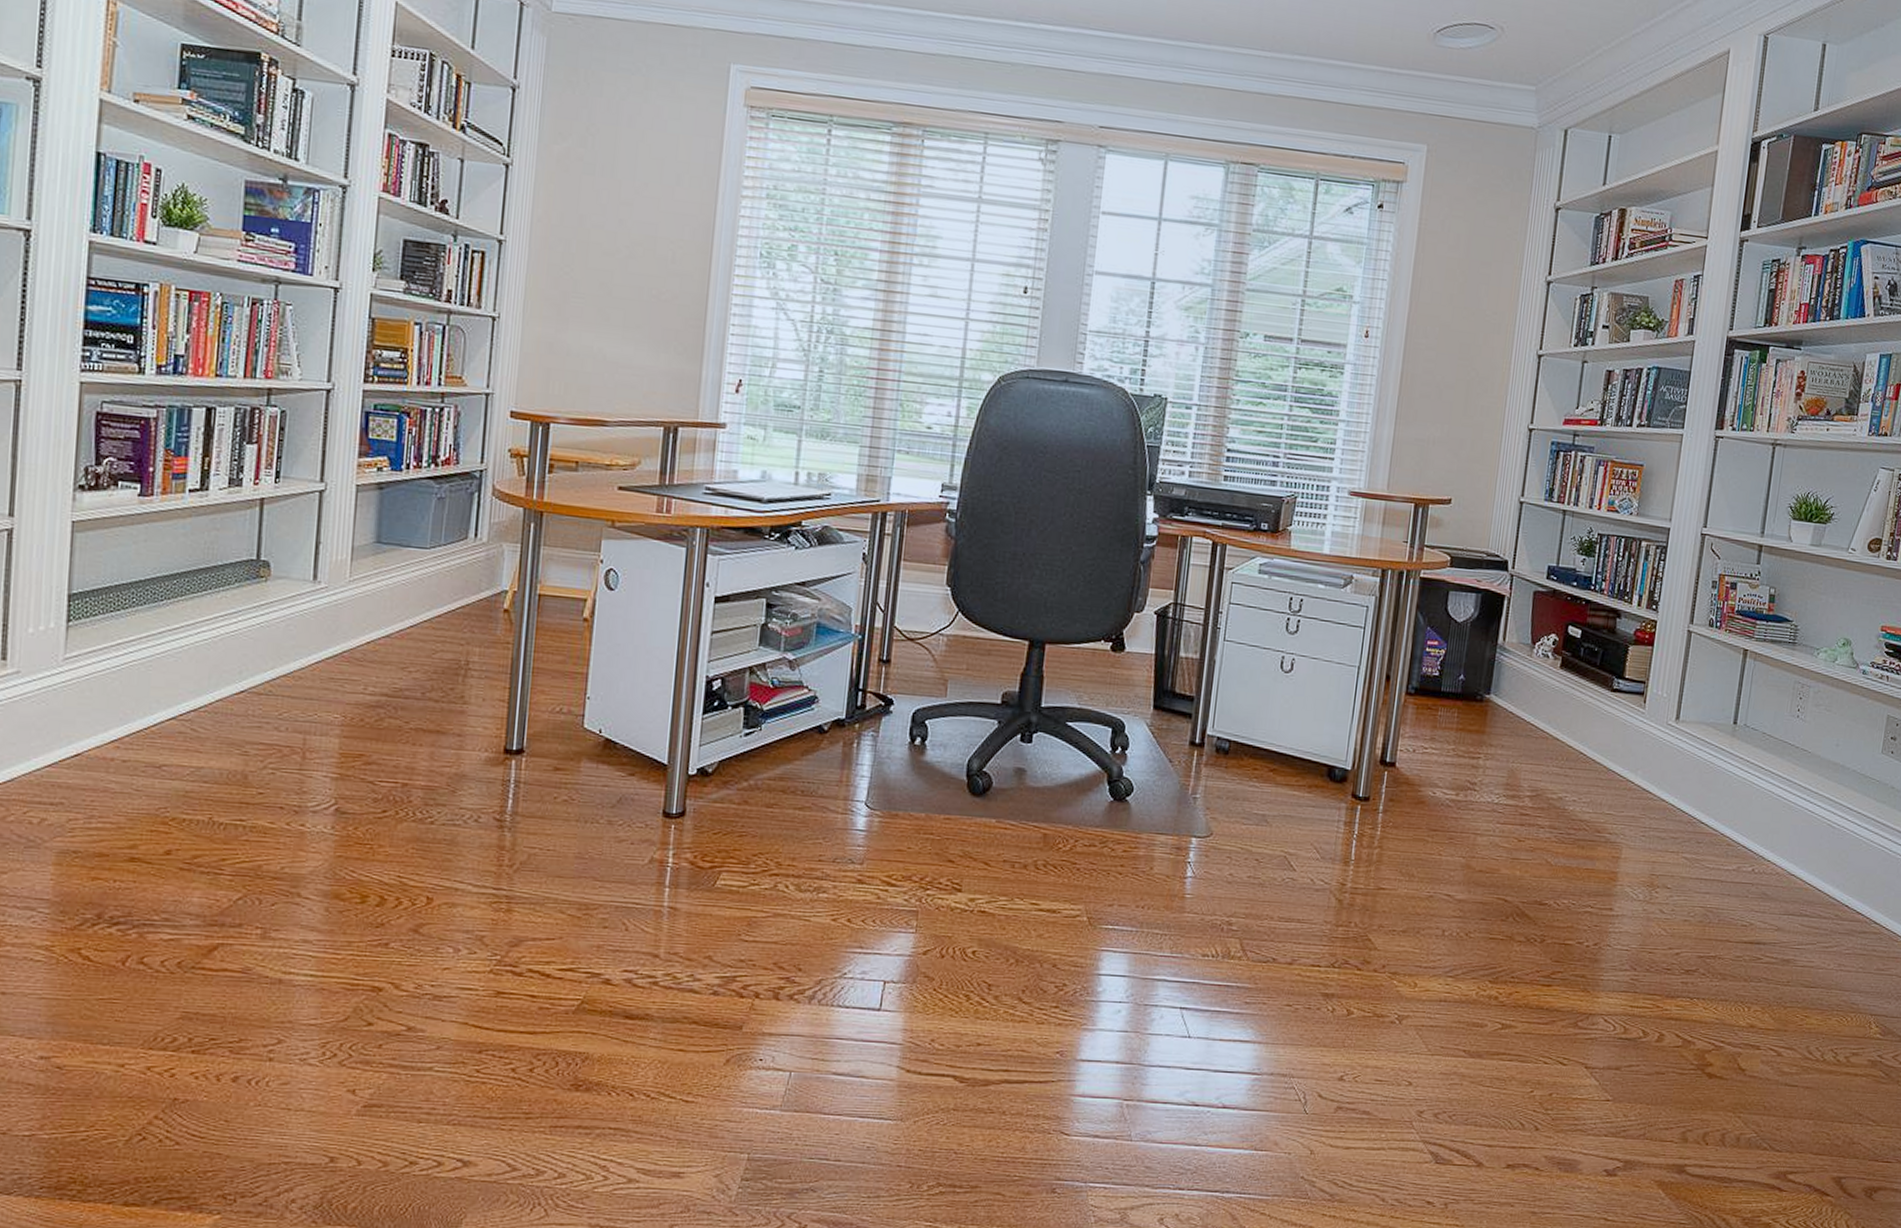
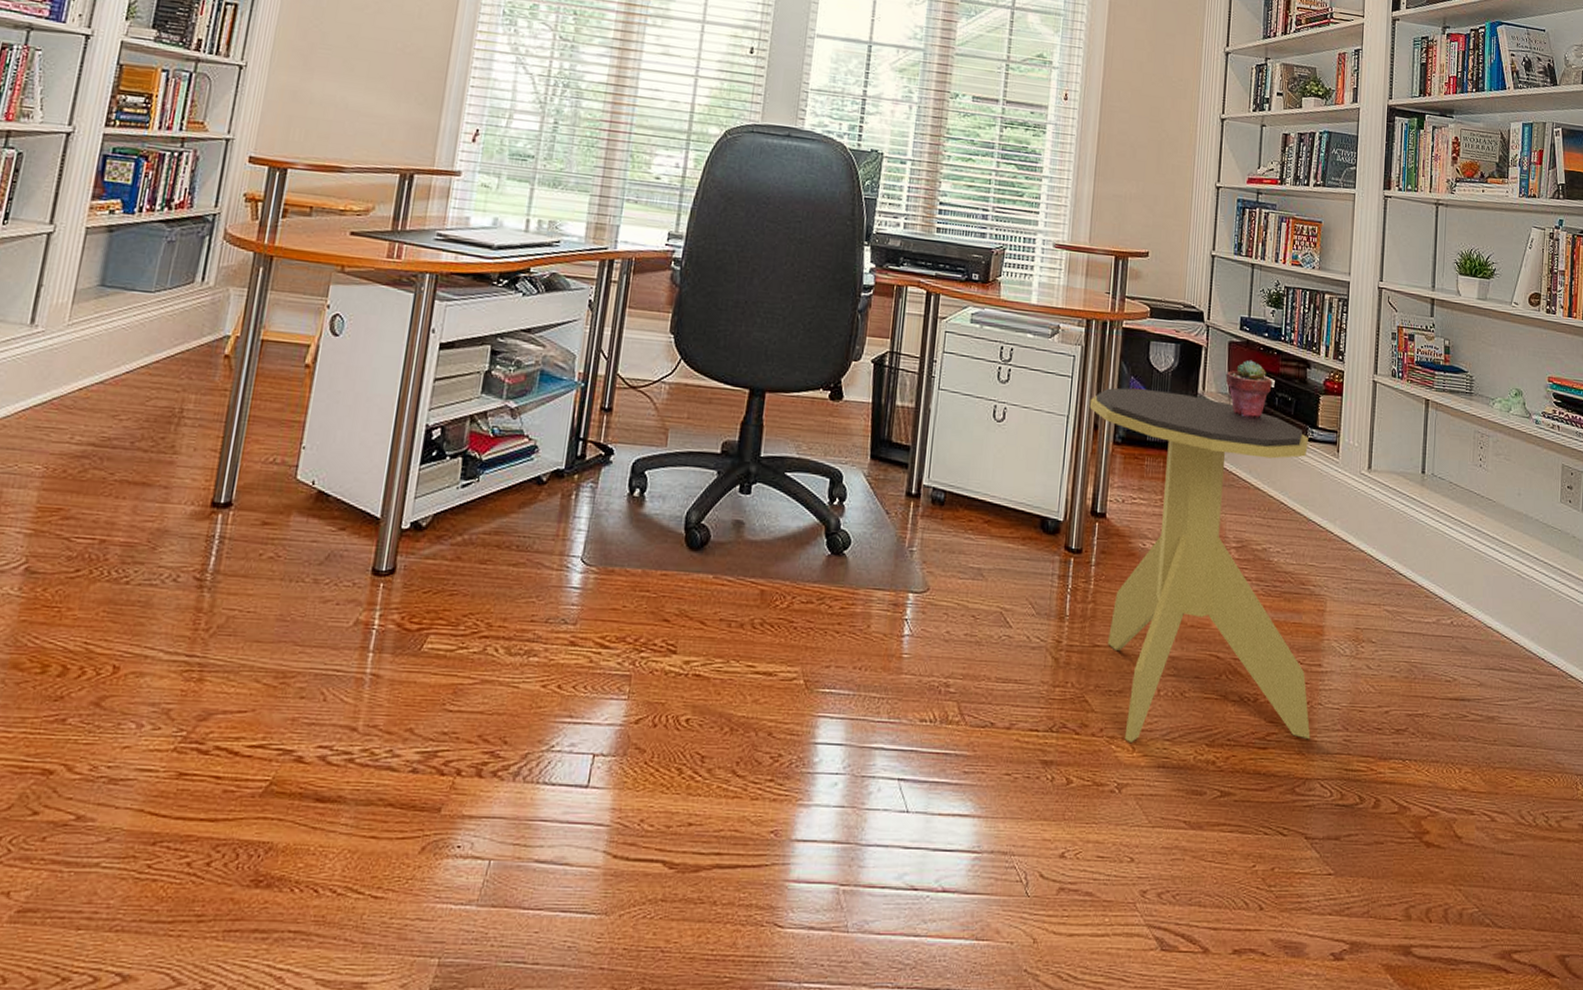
side table: none [1382,638,1614,979] -> present [1089,388,1311,742]
potted succulent: none [1528,609,1579,669] -> present [1225,360,1272,419]

